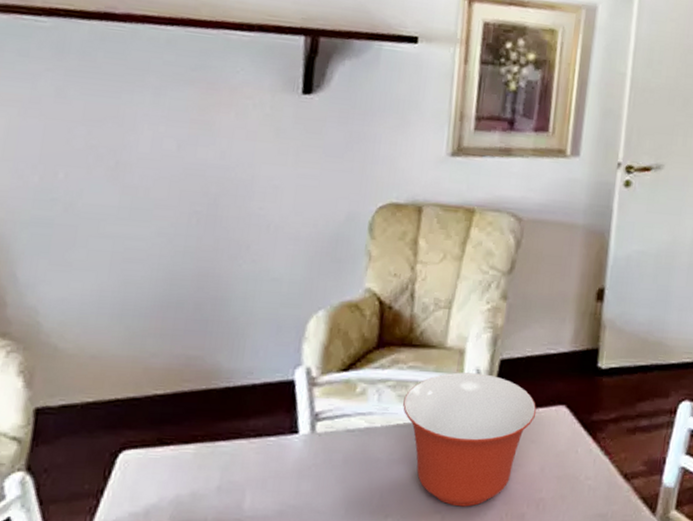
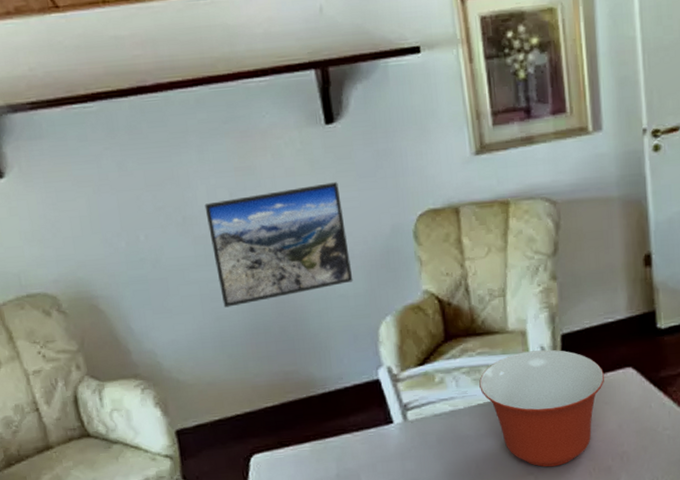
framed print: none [136,151,301,272] -> present [204,182,353,308]

